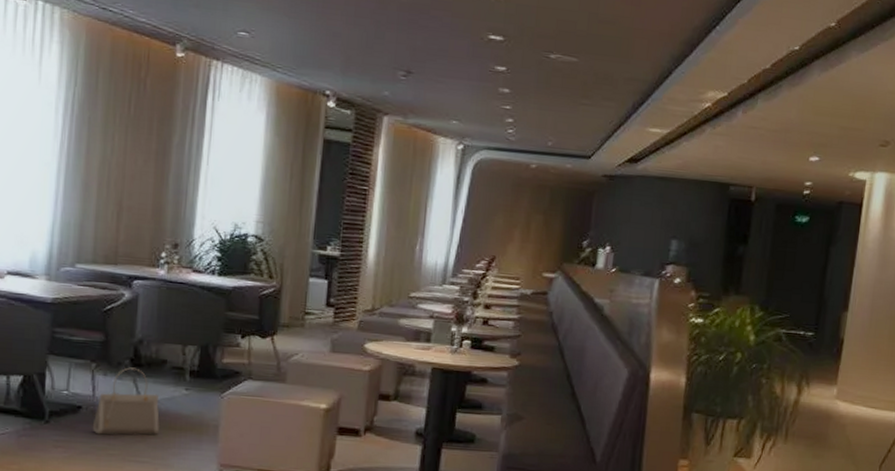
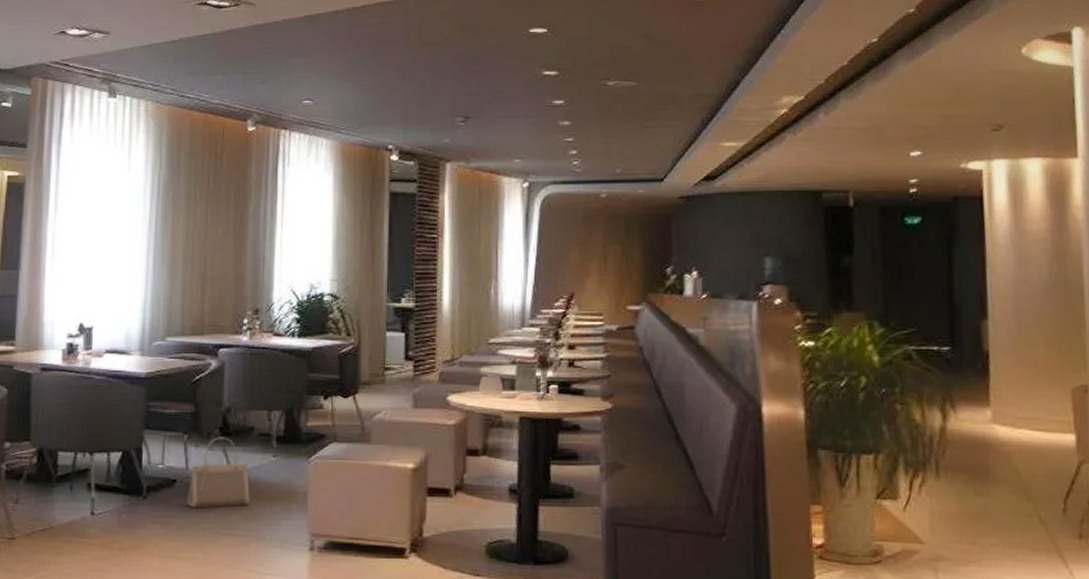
sugar bowl: none [395,326,420,348] -> present [478,374,504,397]

